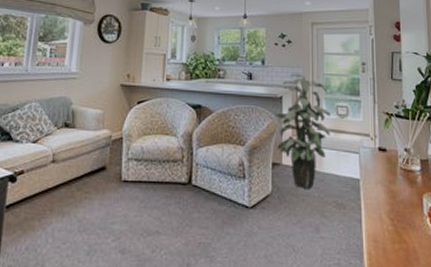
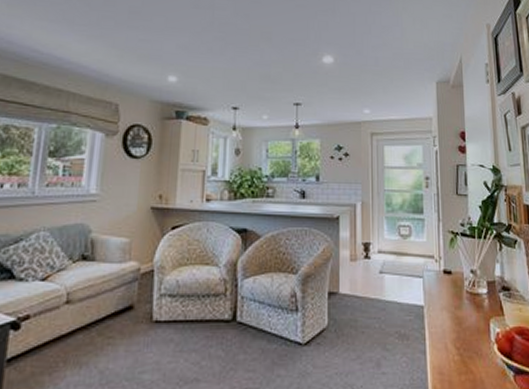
indoor plant: present [275,73,331,189] -> none [331,190,392,320]

